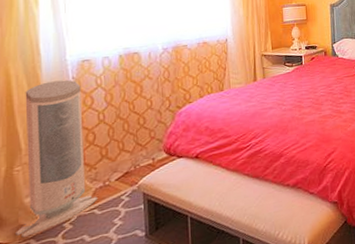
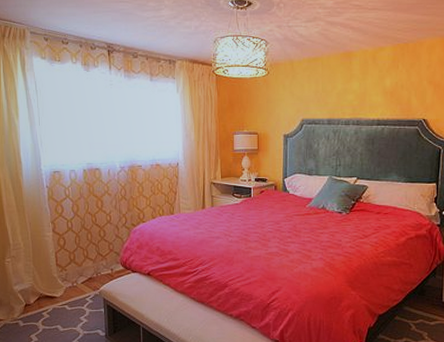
air purifier: present [16,80,97,238] -> none [8,188,67,317]

